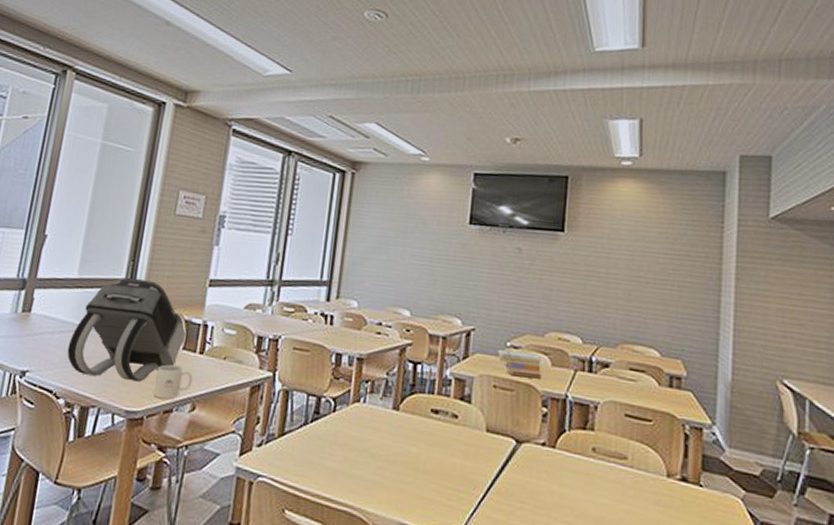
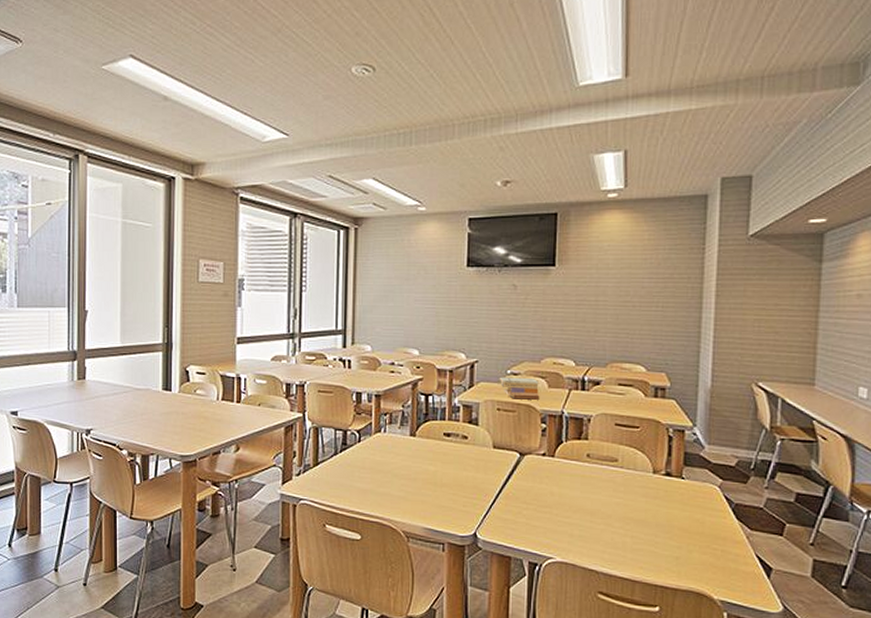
backpack: present [67,277,186,382] -> none [122,341,223,431]
mug: present [153,364,193,400] -> none [201,414,234,443]

